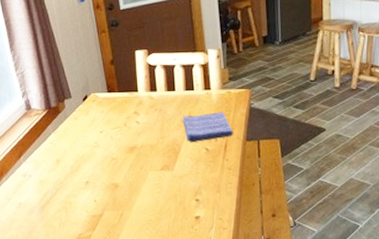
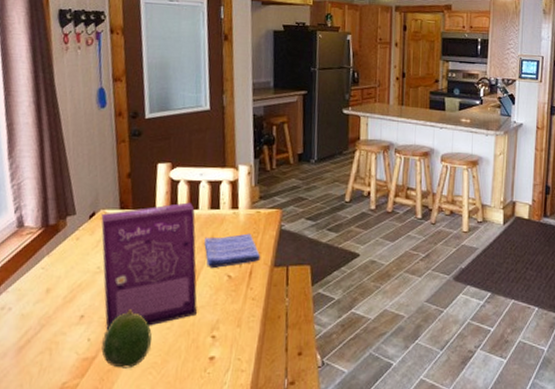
cereal box: none [93,85,181,193] -> present [101,202,198,330]
fruit: none [106,177,145,224] -> present [101,309,152,369]

